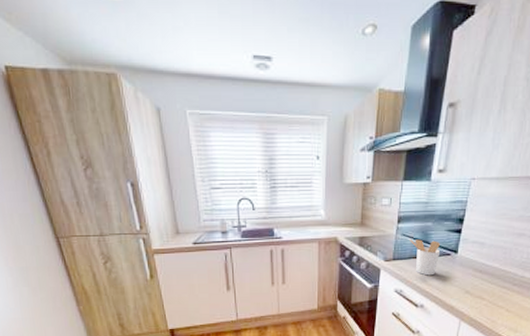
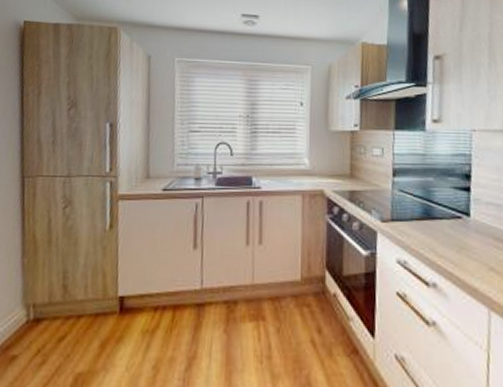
utensil holder: present [410,238,440,276] -> none [409,195,448,244]

